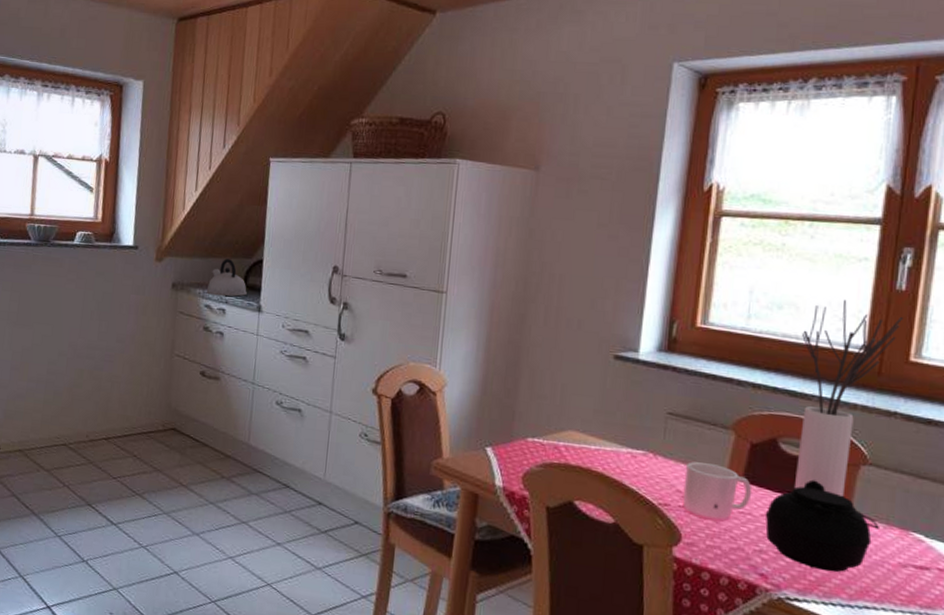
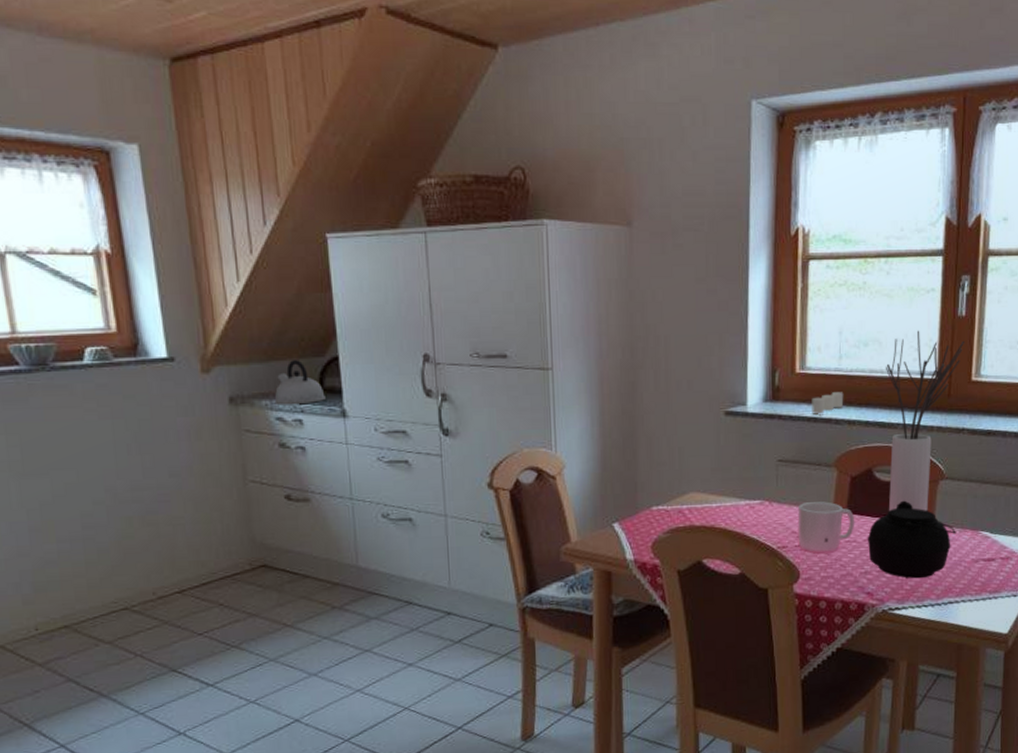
candle: none [711,352,750,373] -> present [811,392,844,415]

